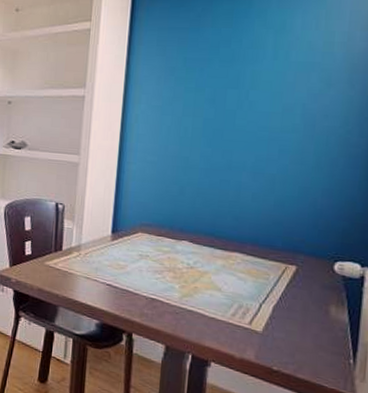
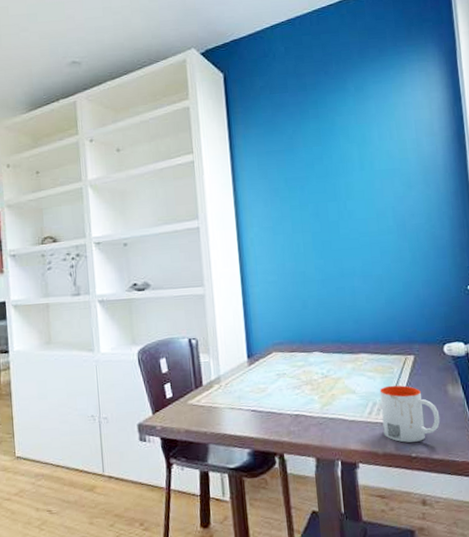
mug: none [245,291,315,357] -> present [379,385,440,443]

